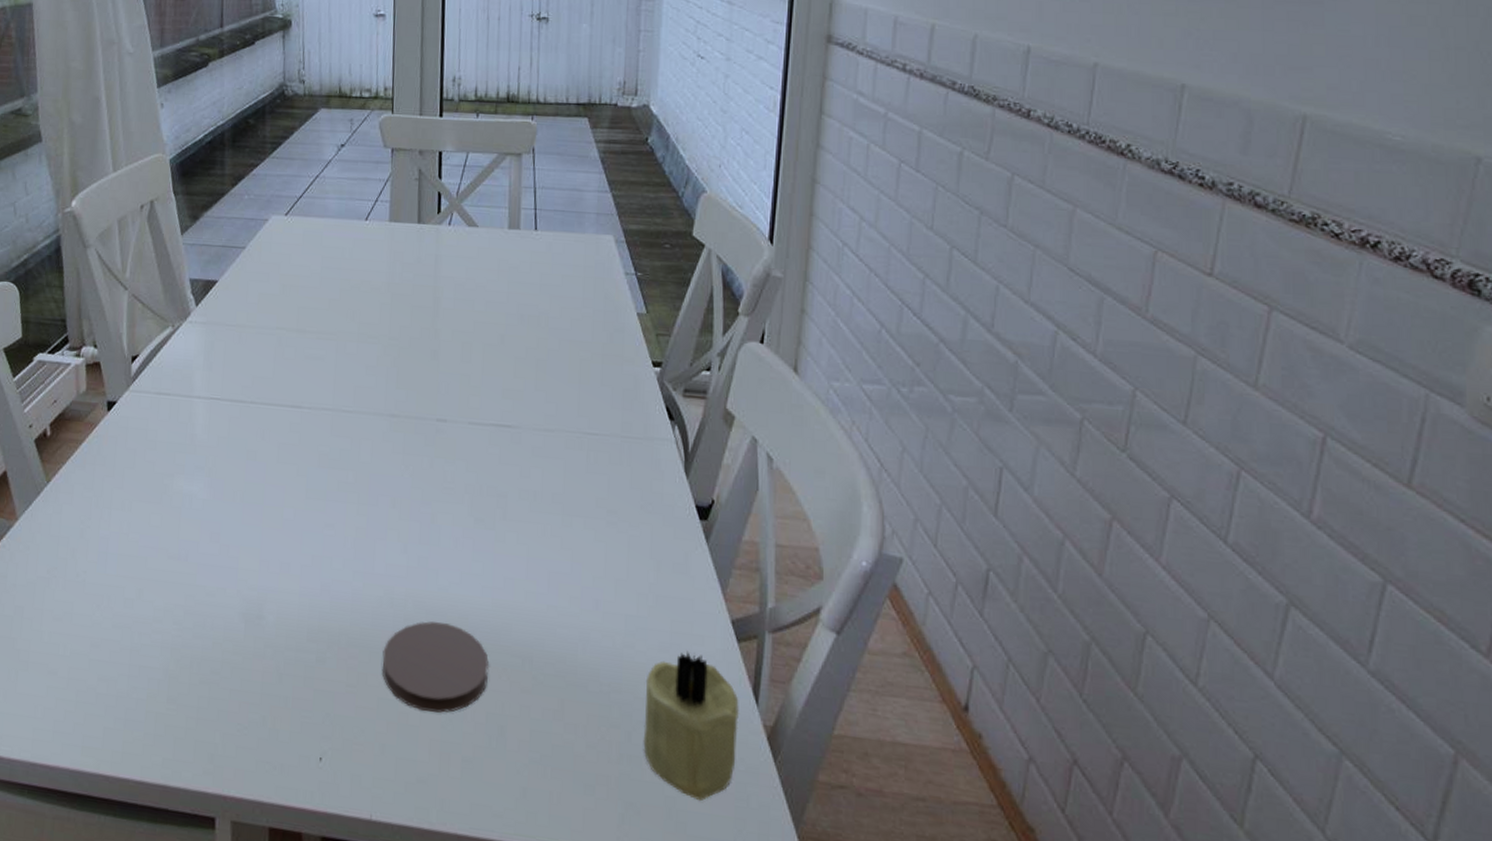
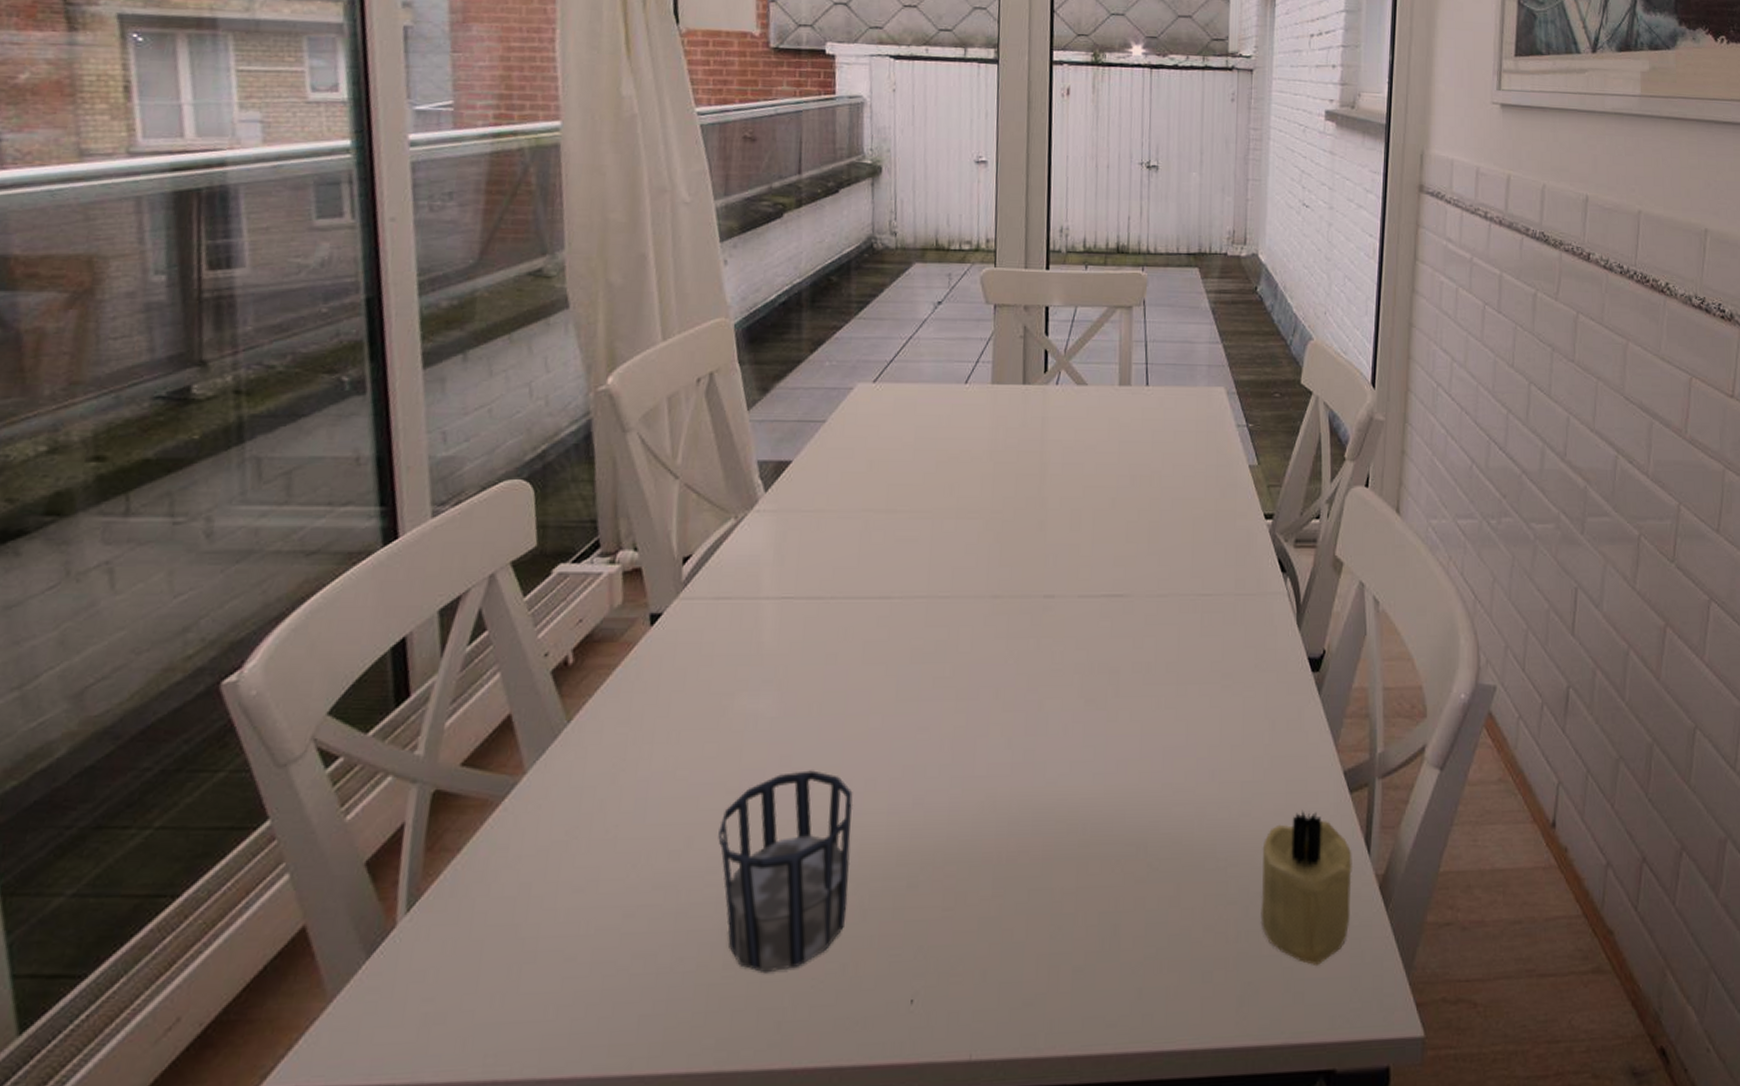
cup: none [162,548,271,713] -> present [718,770,853,974]
coaster: present [382,621,489,713] -> none [983,820,1101,923]

